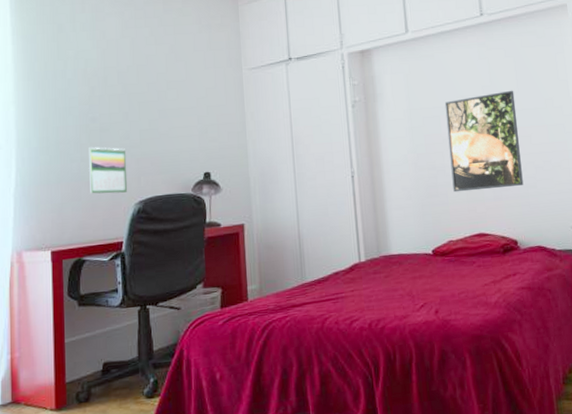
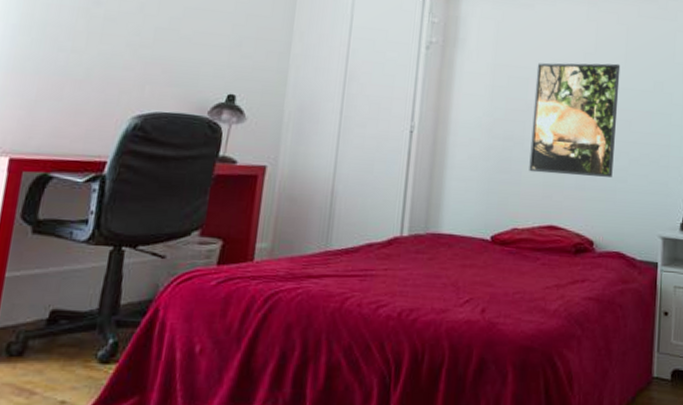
calendar: present [89,147,128,194] -> none [76,37,132,101]

